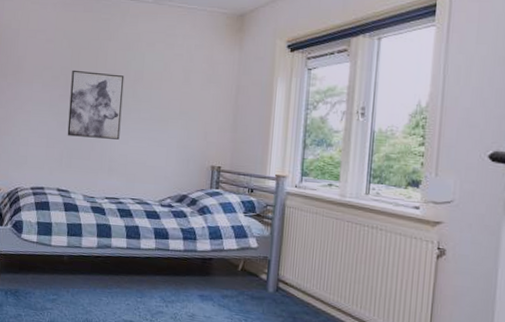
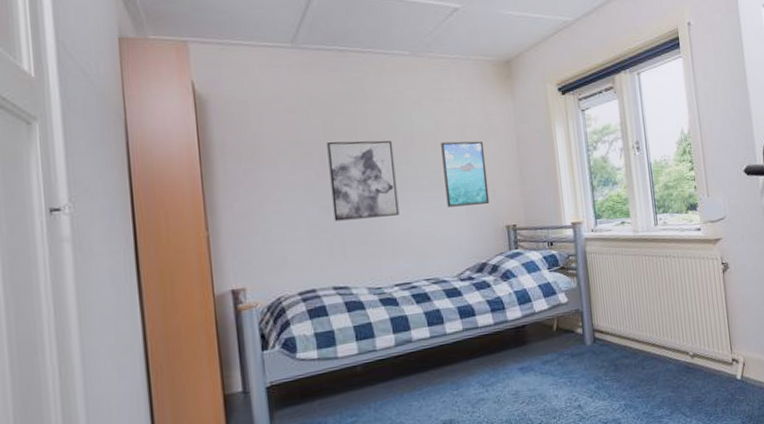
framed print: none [161,82,205,143] -> present [441,140,490,207]

